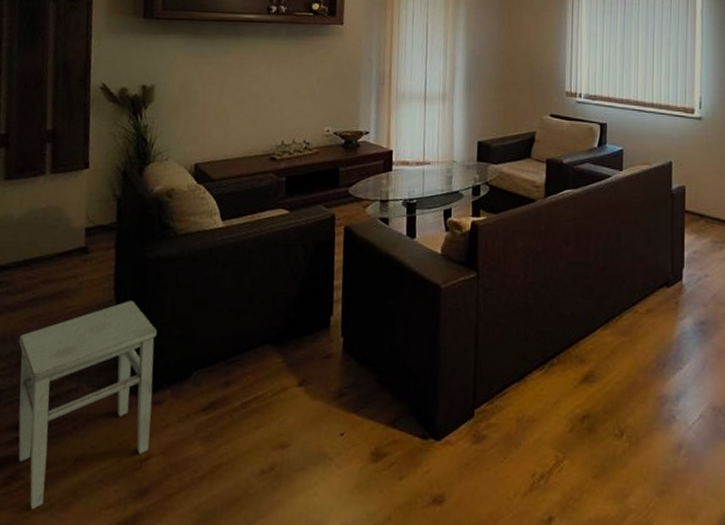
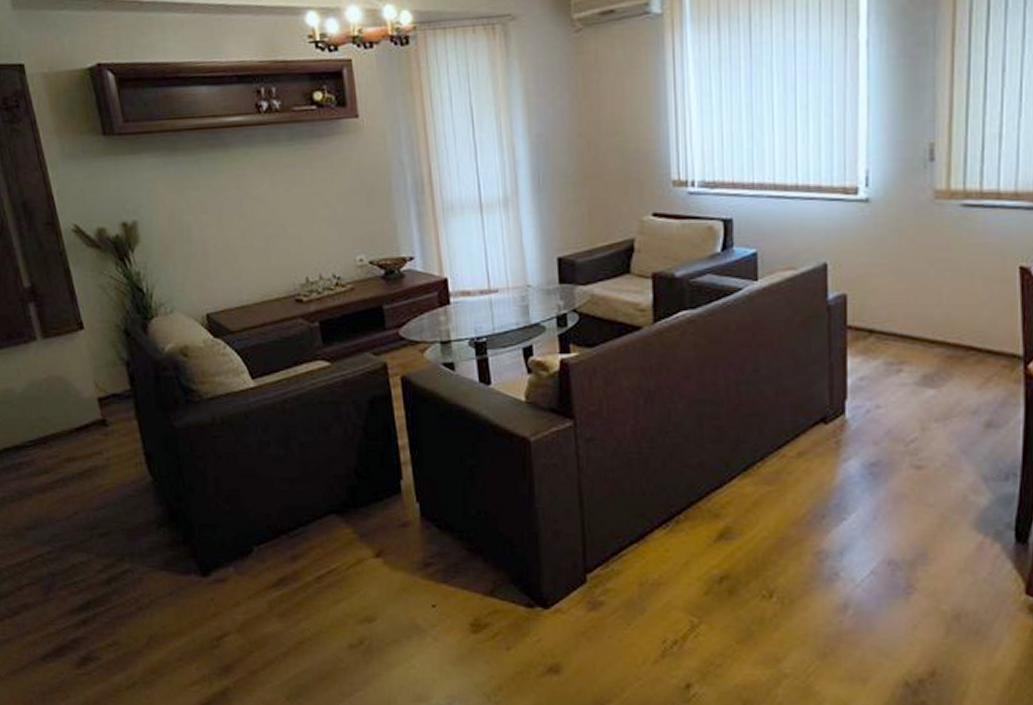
stool: present [18,300,157,510] -> none [56,474,223,688]

